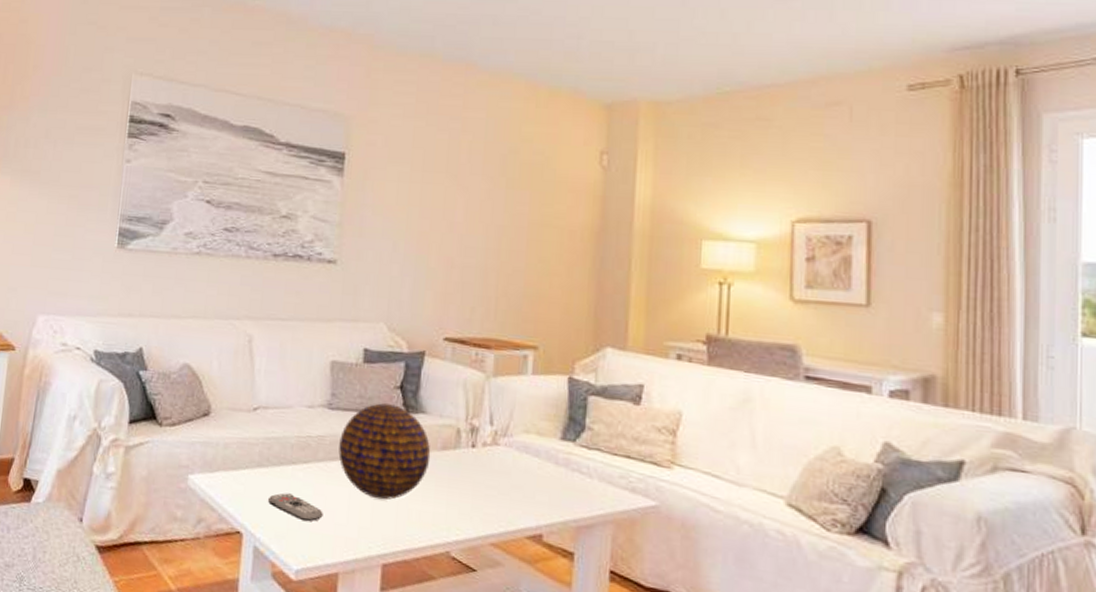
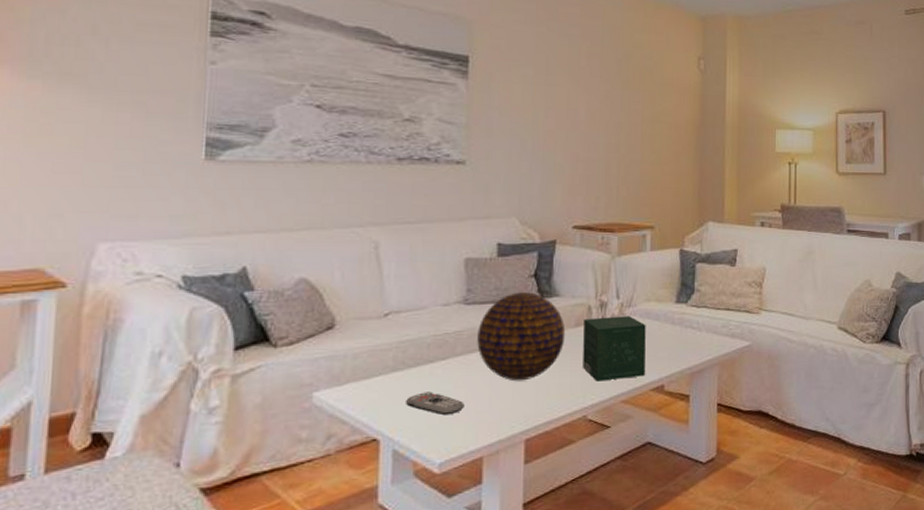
gift box: none [448,442,523,520] -> present [583,316,646,382]

